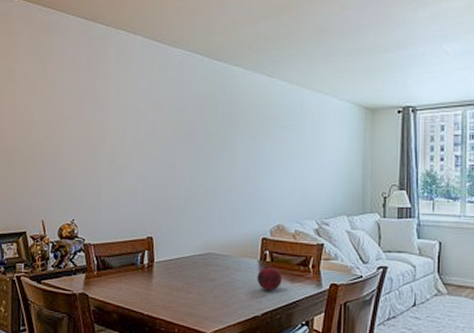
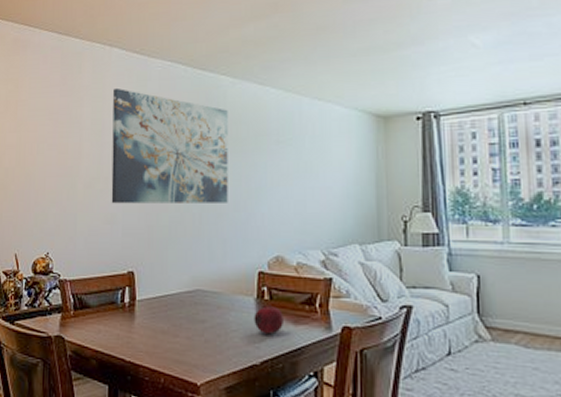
wall art: none [133,72,240,179] -> present [111,87,228,204]

